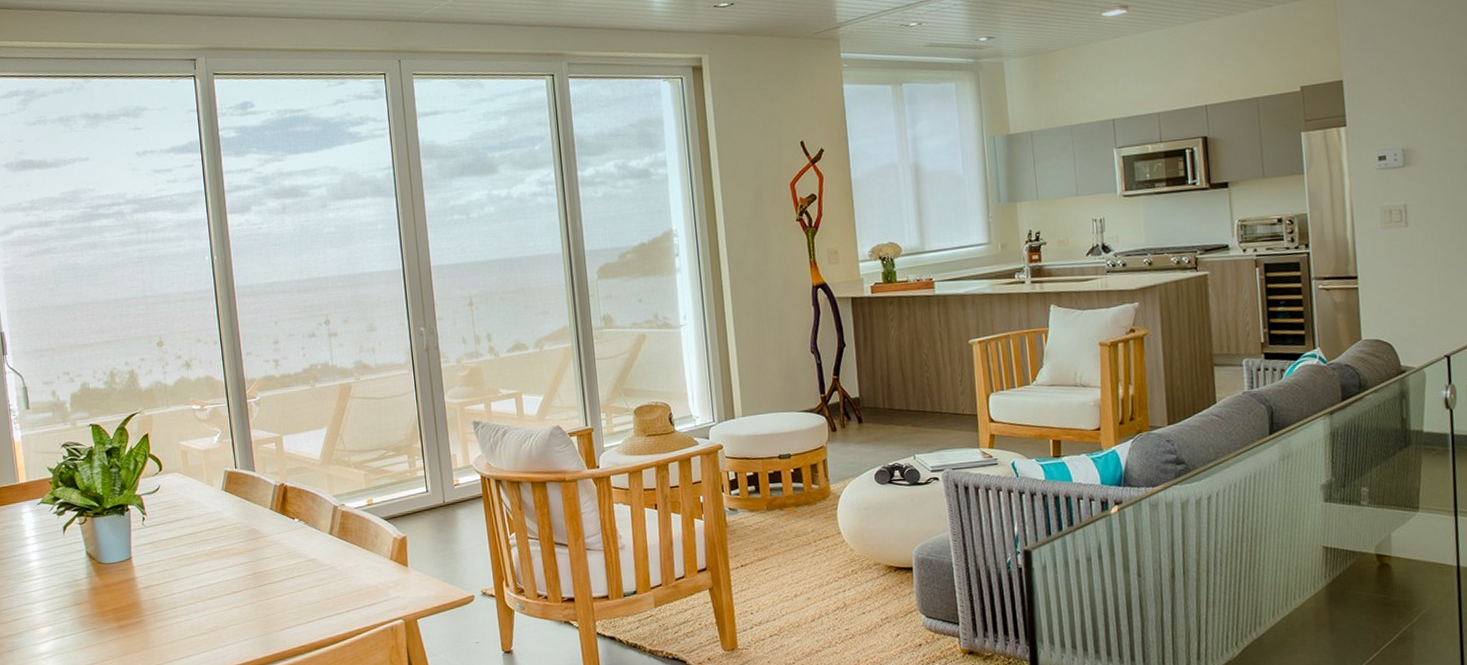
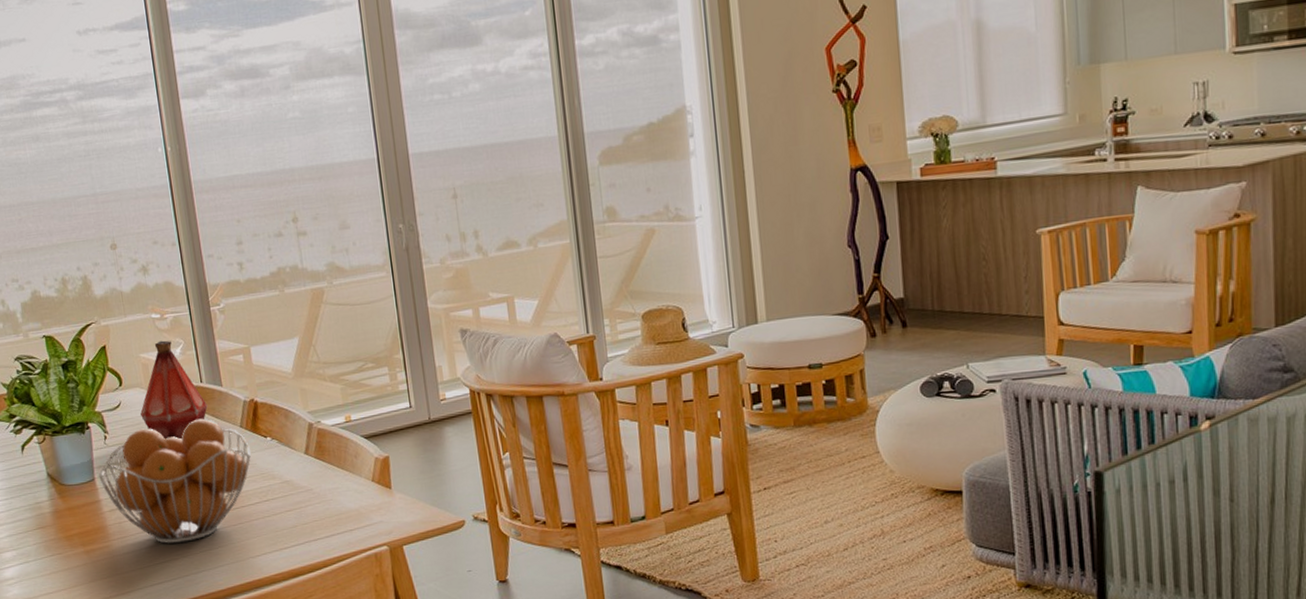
fruit basket: none [135,501,280,619] -> present [99,418,252,544]
bottle: none [178,429,241,521] -> present [140,340,208,440]

